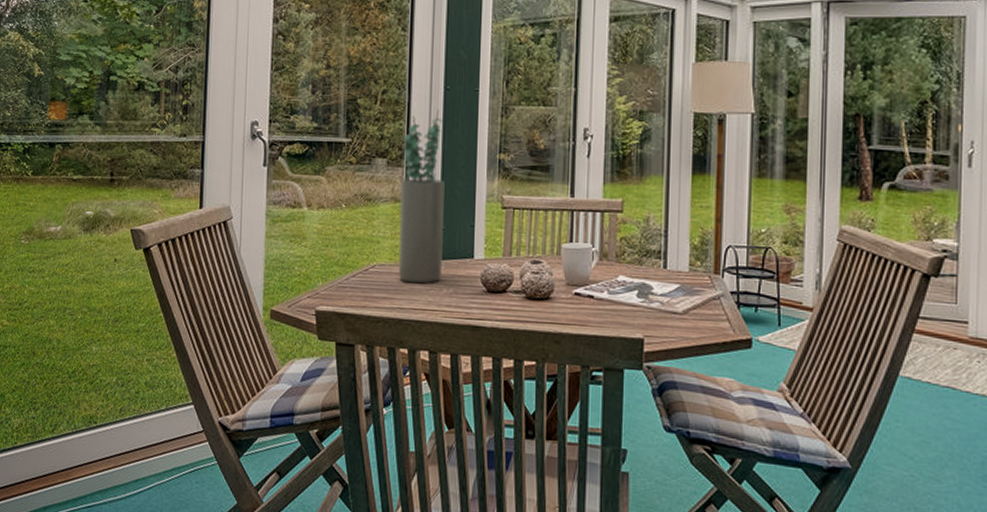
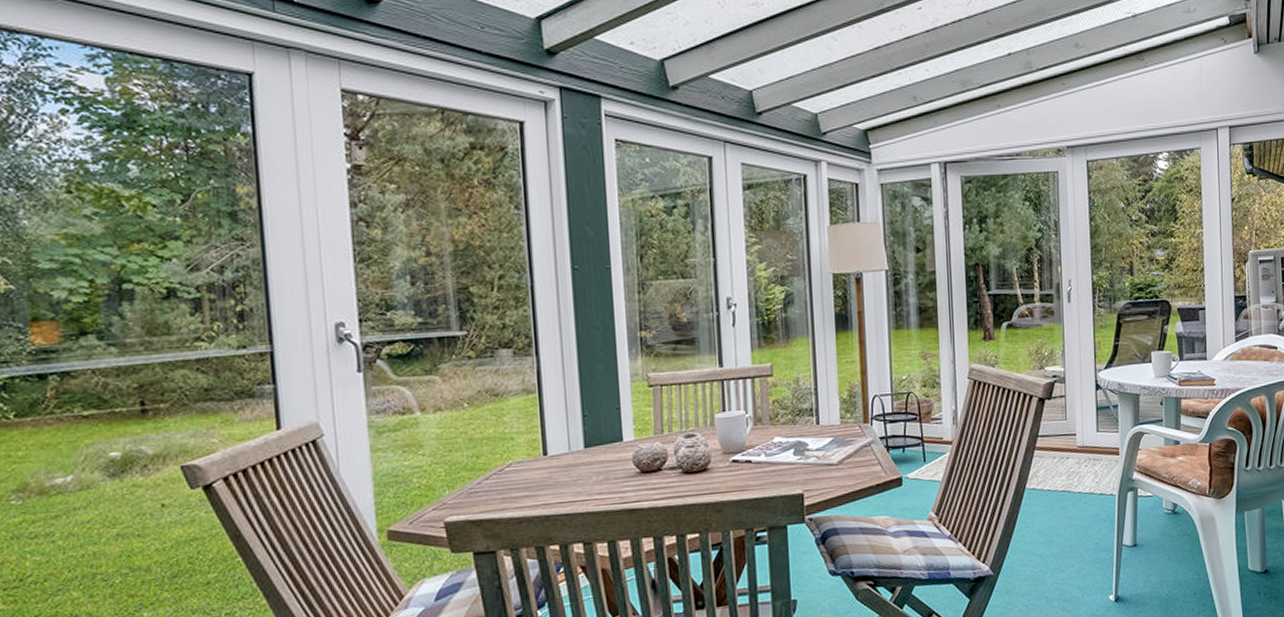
vase: present [398,109,445,284] -> none [530,291,589,477]

